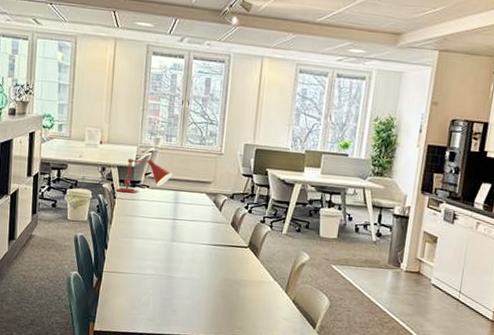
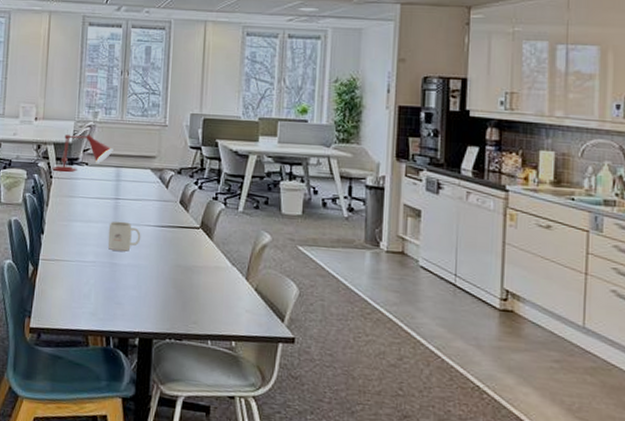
mug: none [165,239,196,267] -> present [108,221,141,252]

